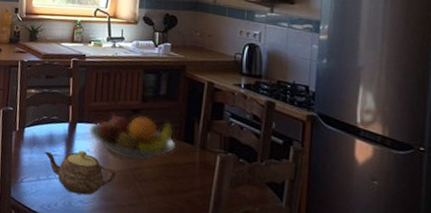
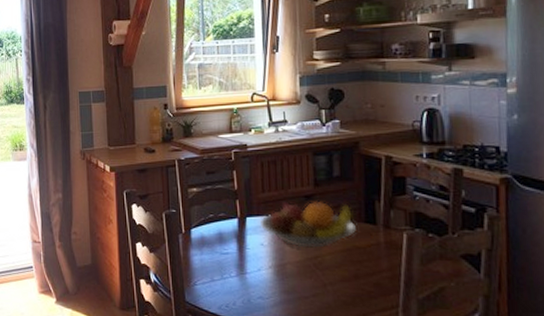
teapot: present [44,150,116,196] -> none [215,245,295,291]

